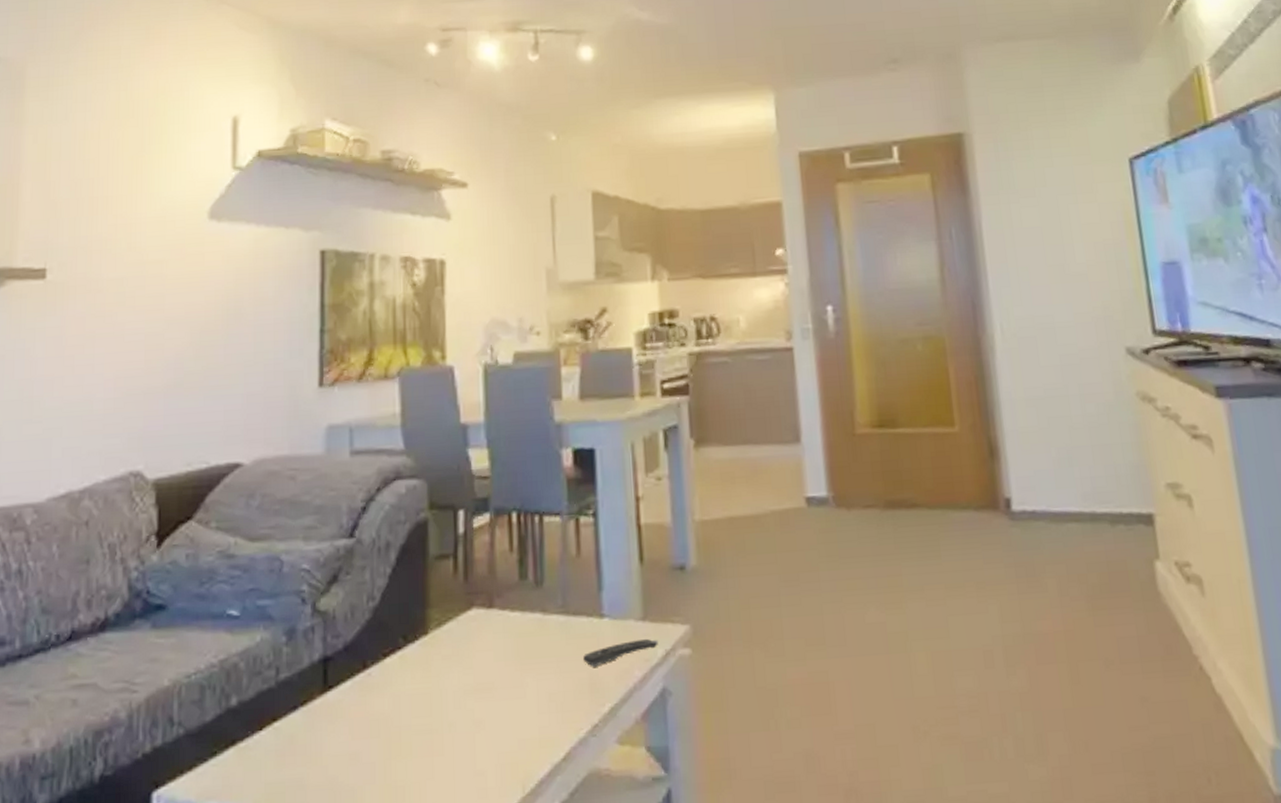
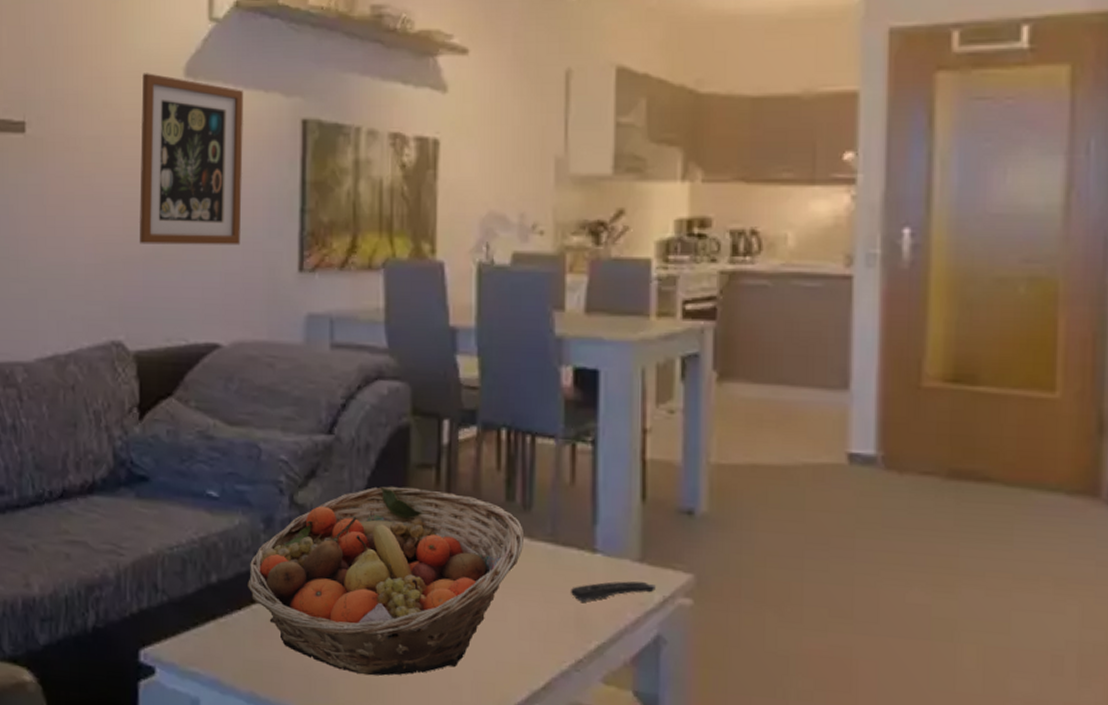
wall art: none [161,217,266,375] -> present [140,73,244,245]
fruit basket: none [268,579,538,778] -> present [246,486,525,676]

